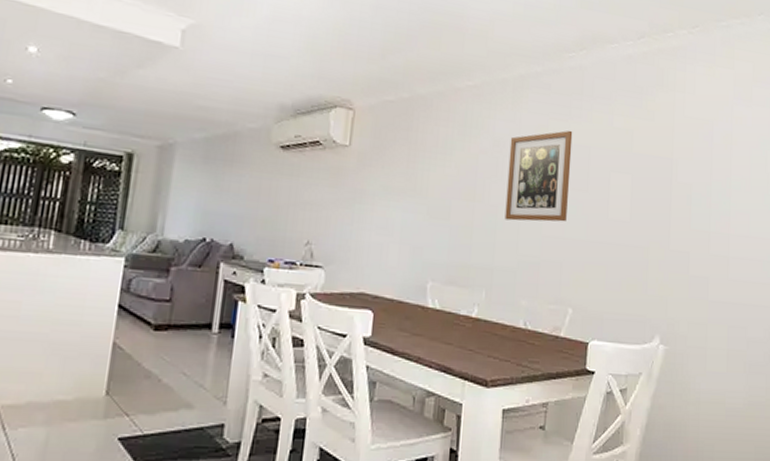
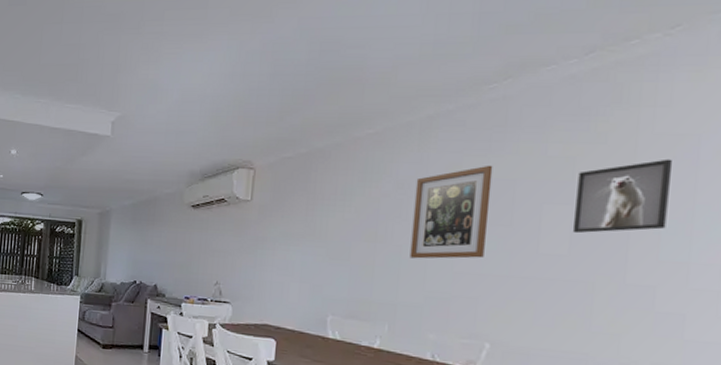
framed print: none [633,139,697,202] -> present [574,159,673,234]

